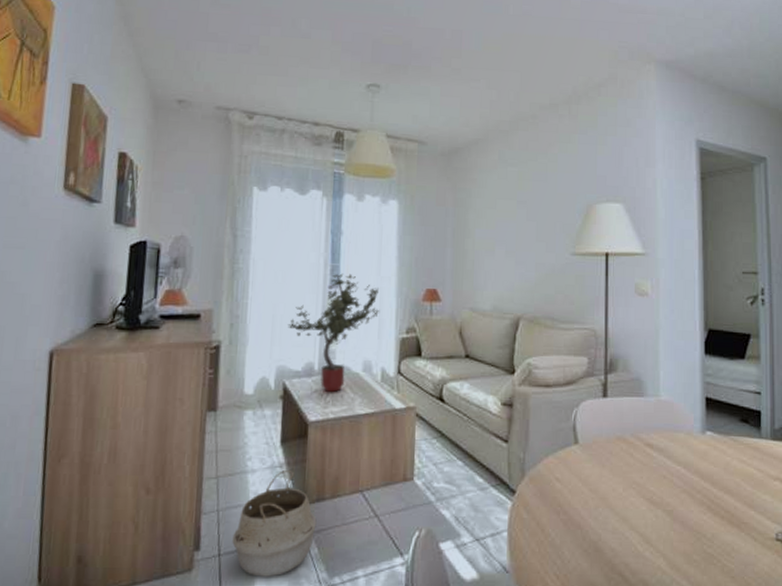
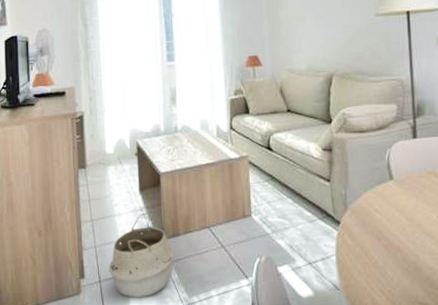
potted tree: present [288,273,380,392] -> none [136,48,211,148]

